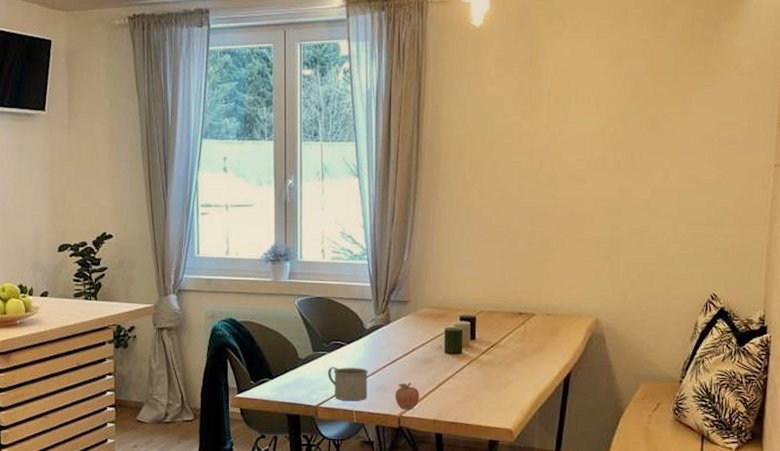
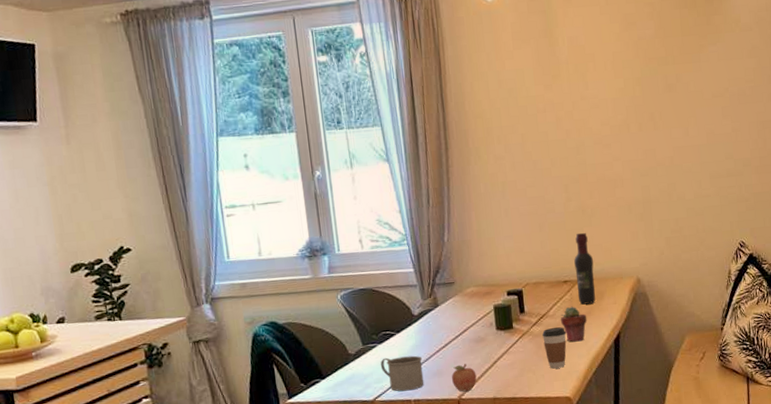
coffee cup: none [490,358,515,399] -> present [541,327,567,369]
potted succulent: none [510,339,539,375] -> present [560,306,588,342]
wine bottle: none [532,266,552,339] -> present [574,232,596,305]

